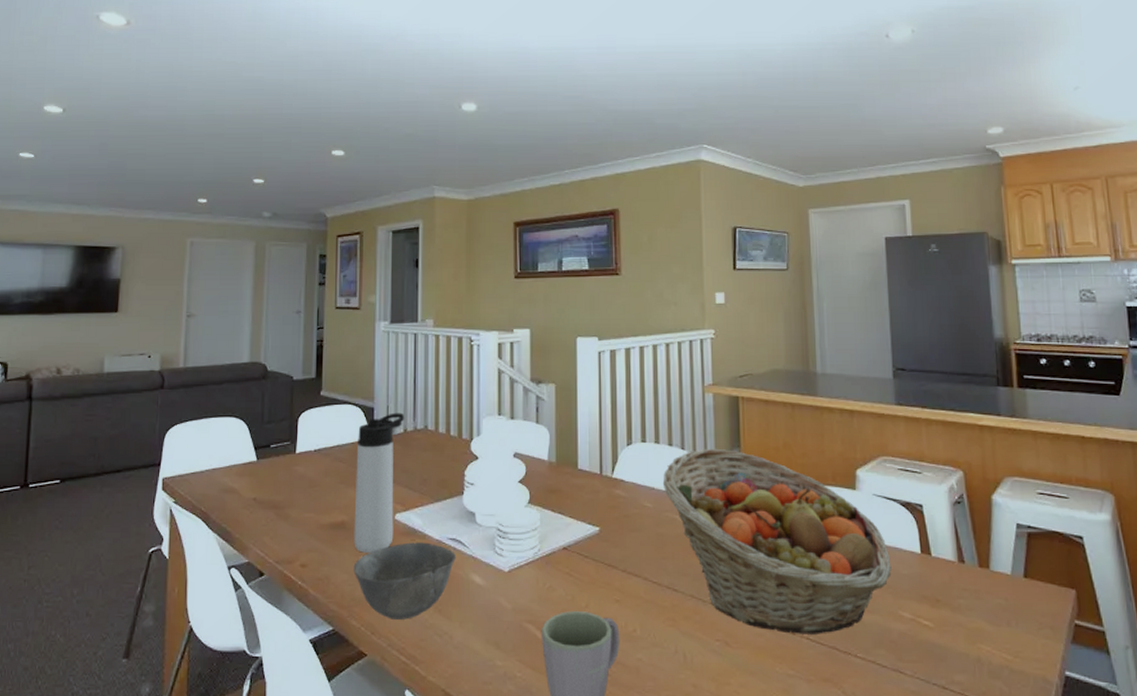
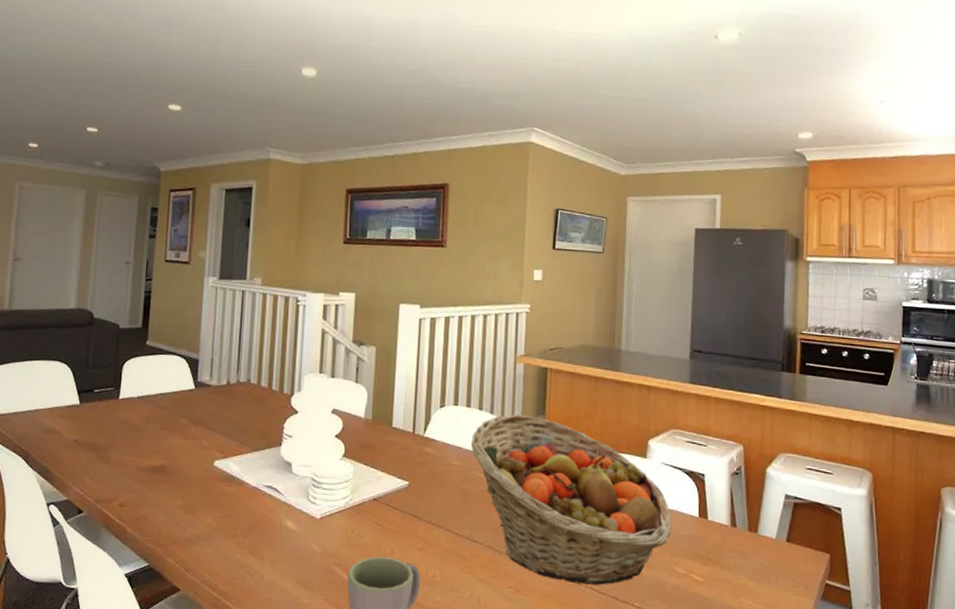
bowl: present [353,542,457,620] -> none [171,488,272,559]
thermos bottle: present [354,412,405,553] -> none [172,365,229,496]

